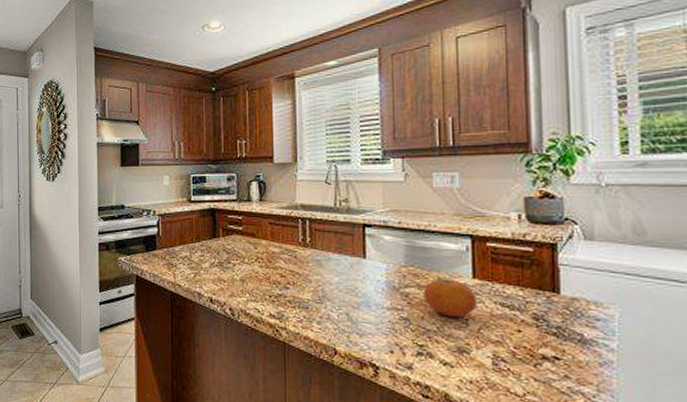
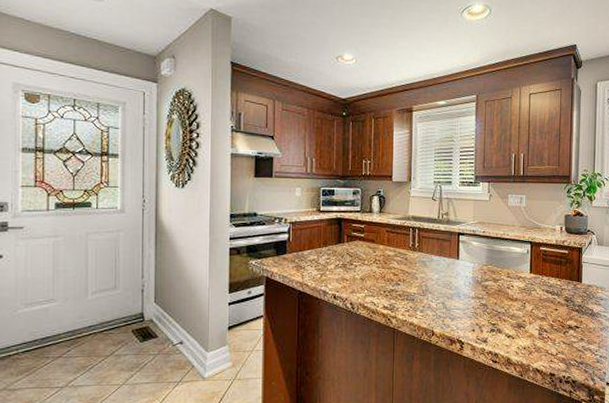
fruit: present [423,279,476,317] -> none [497,274,531,301]

